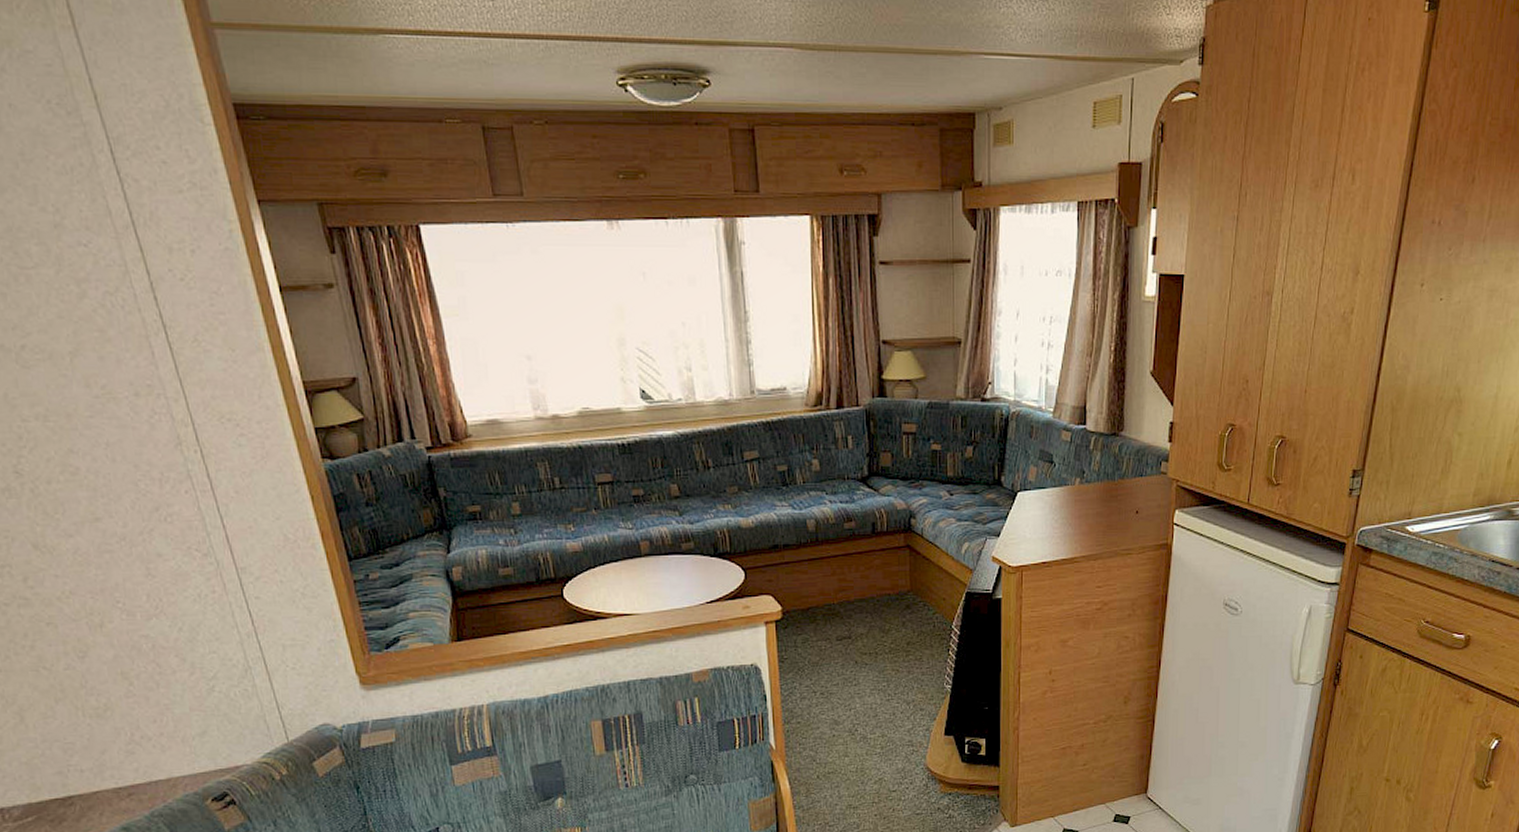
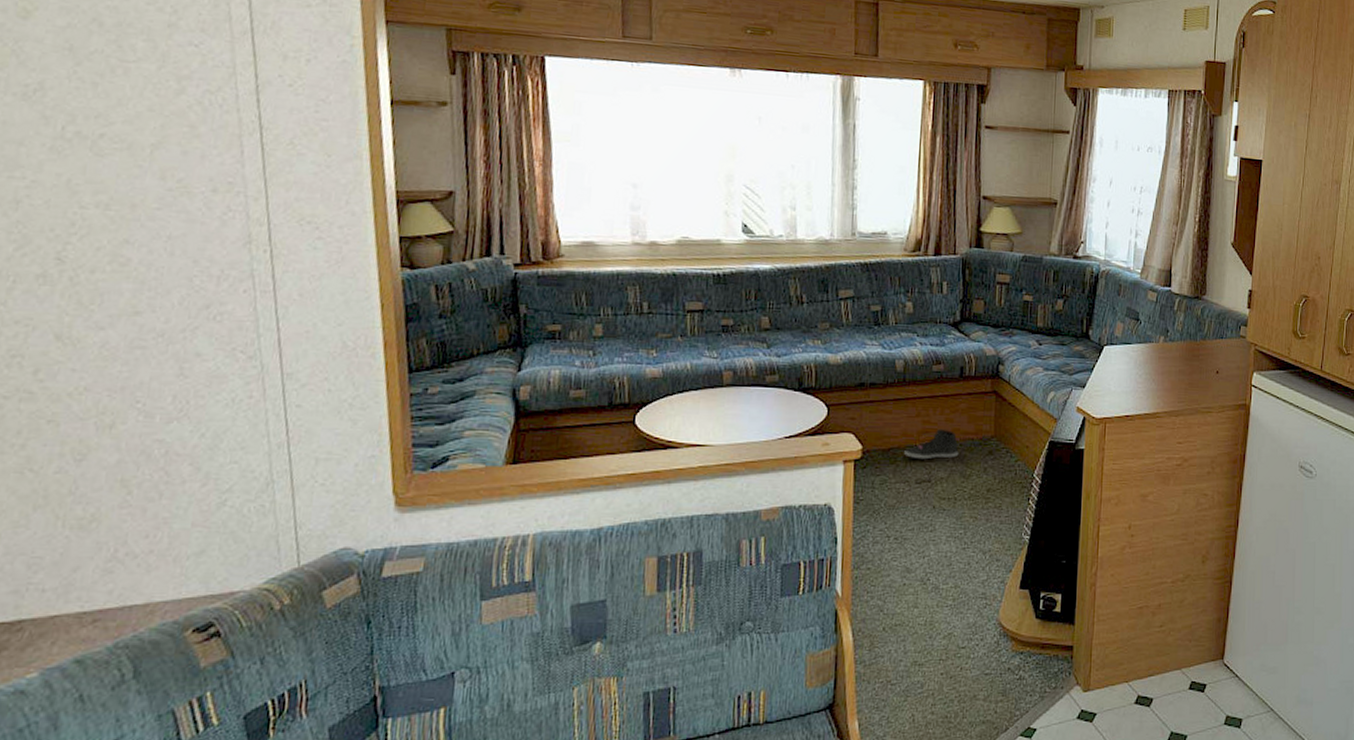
sneaker: none [823,586,877,617] -> present [904,428,959,460]

